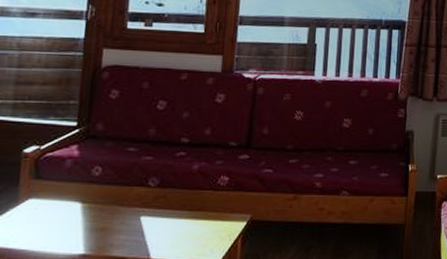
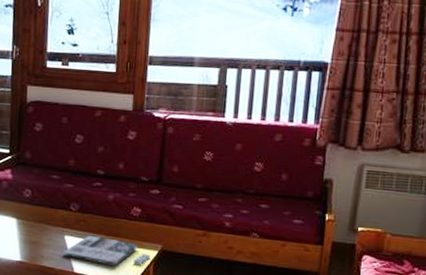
magazine: none [137,213,239,245] -> present [62,236,151,266]

